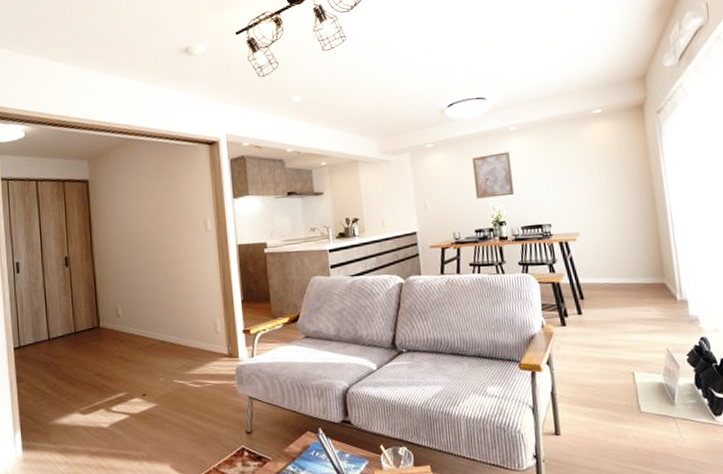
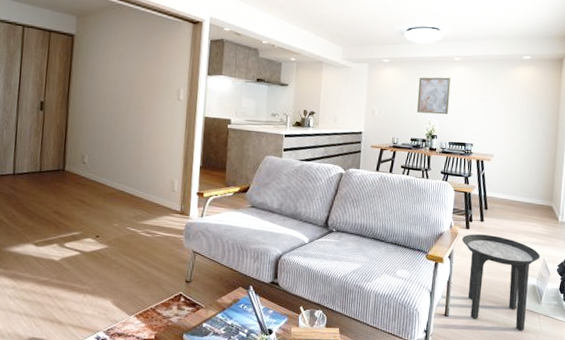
side table: none [559,329,663,442] -> present [462,234,541,331]

